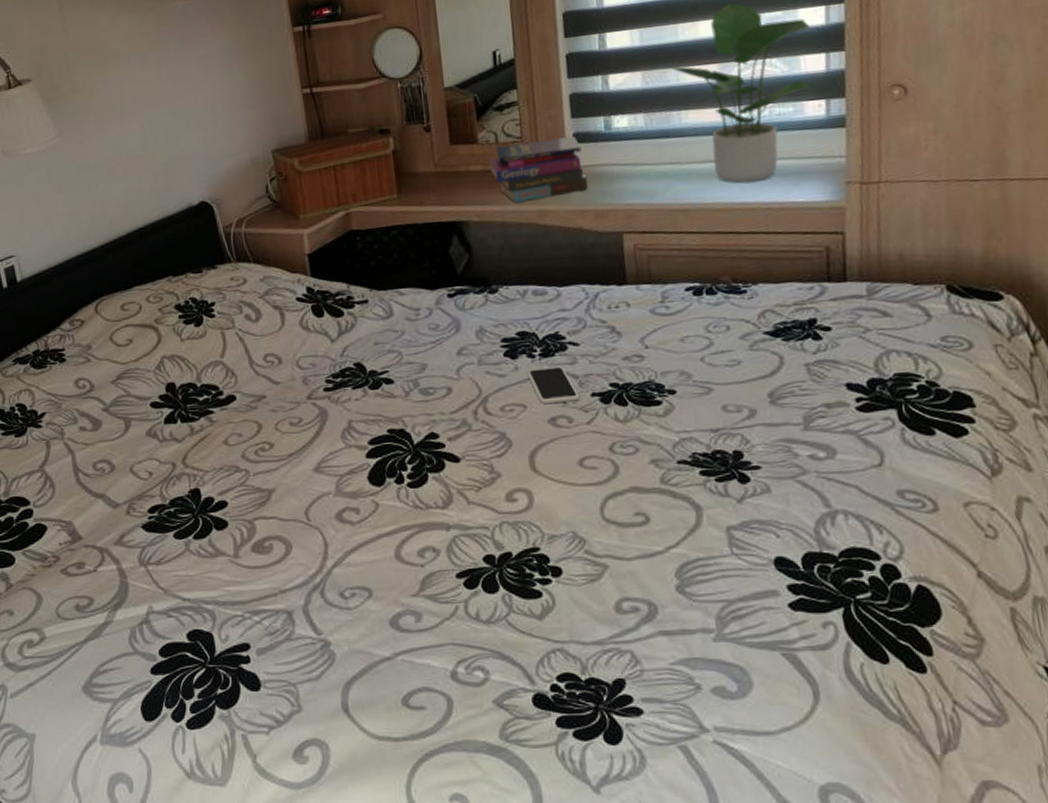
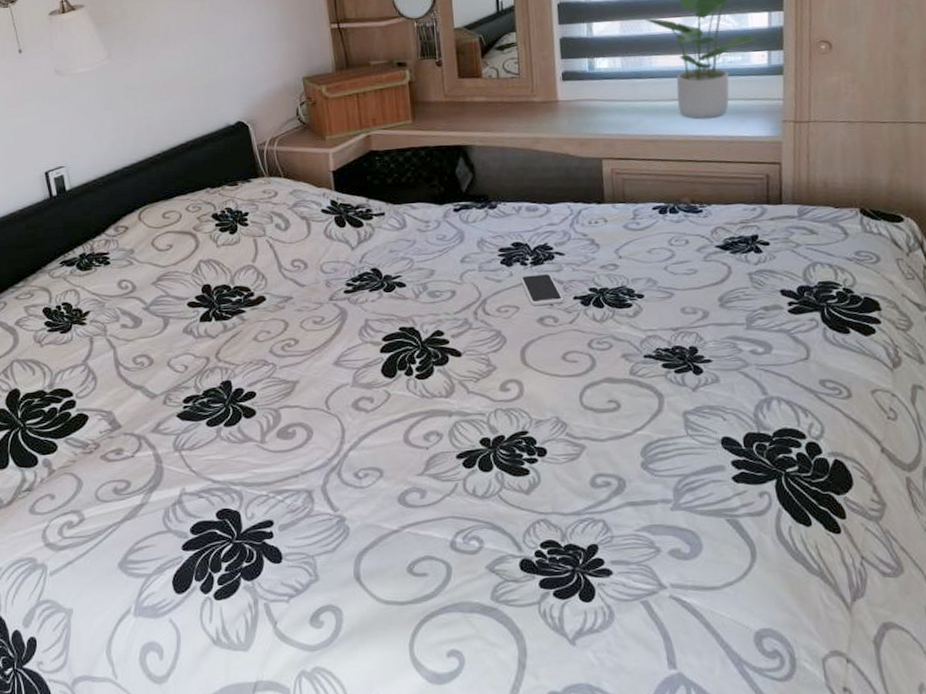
books: present [488,136,588,203] -> none [490,74,574,131]

